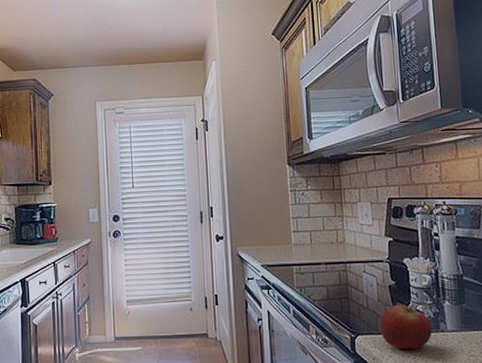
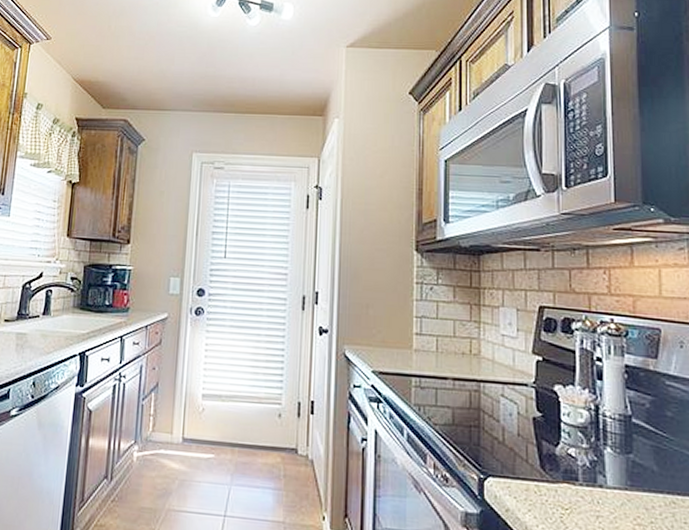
fruit: present [380,304,433,349] -> none [518,442,587,506]

